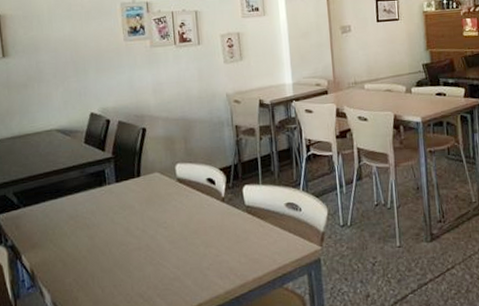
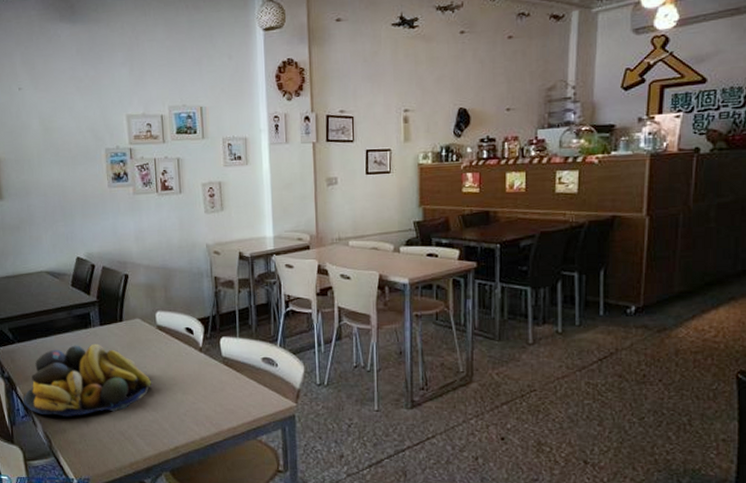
fruit bowl: none [29,201,173,284] -> present [23,343,152,417]

